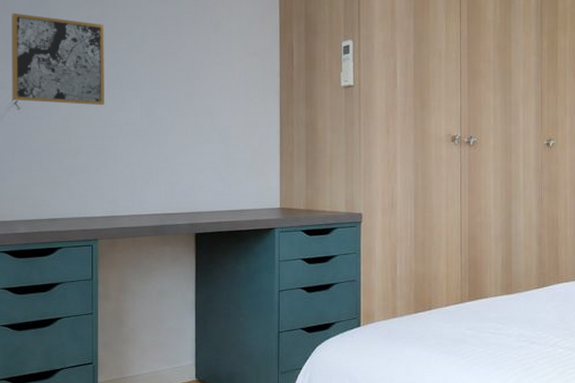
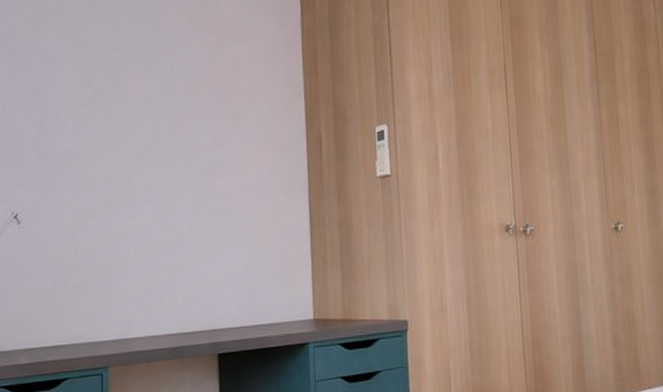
wall art: present [11,13,104,106] -> none [11,118,113,215]

